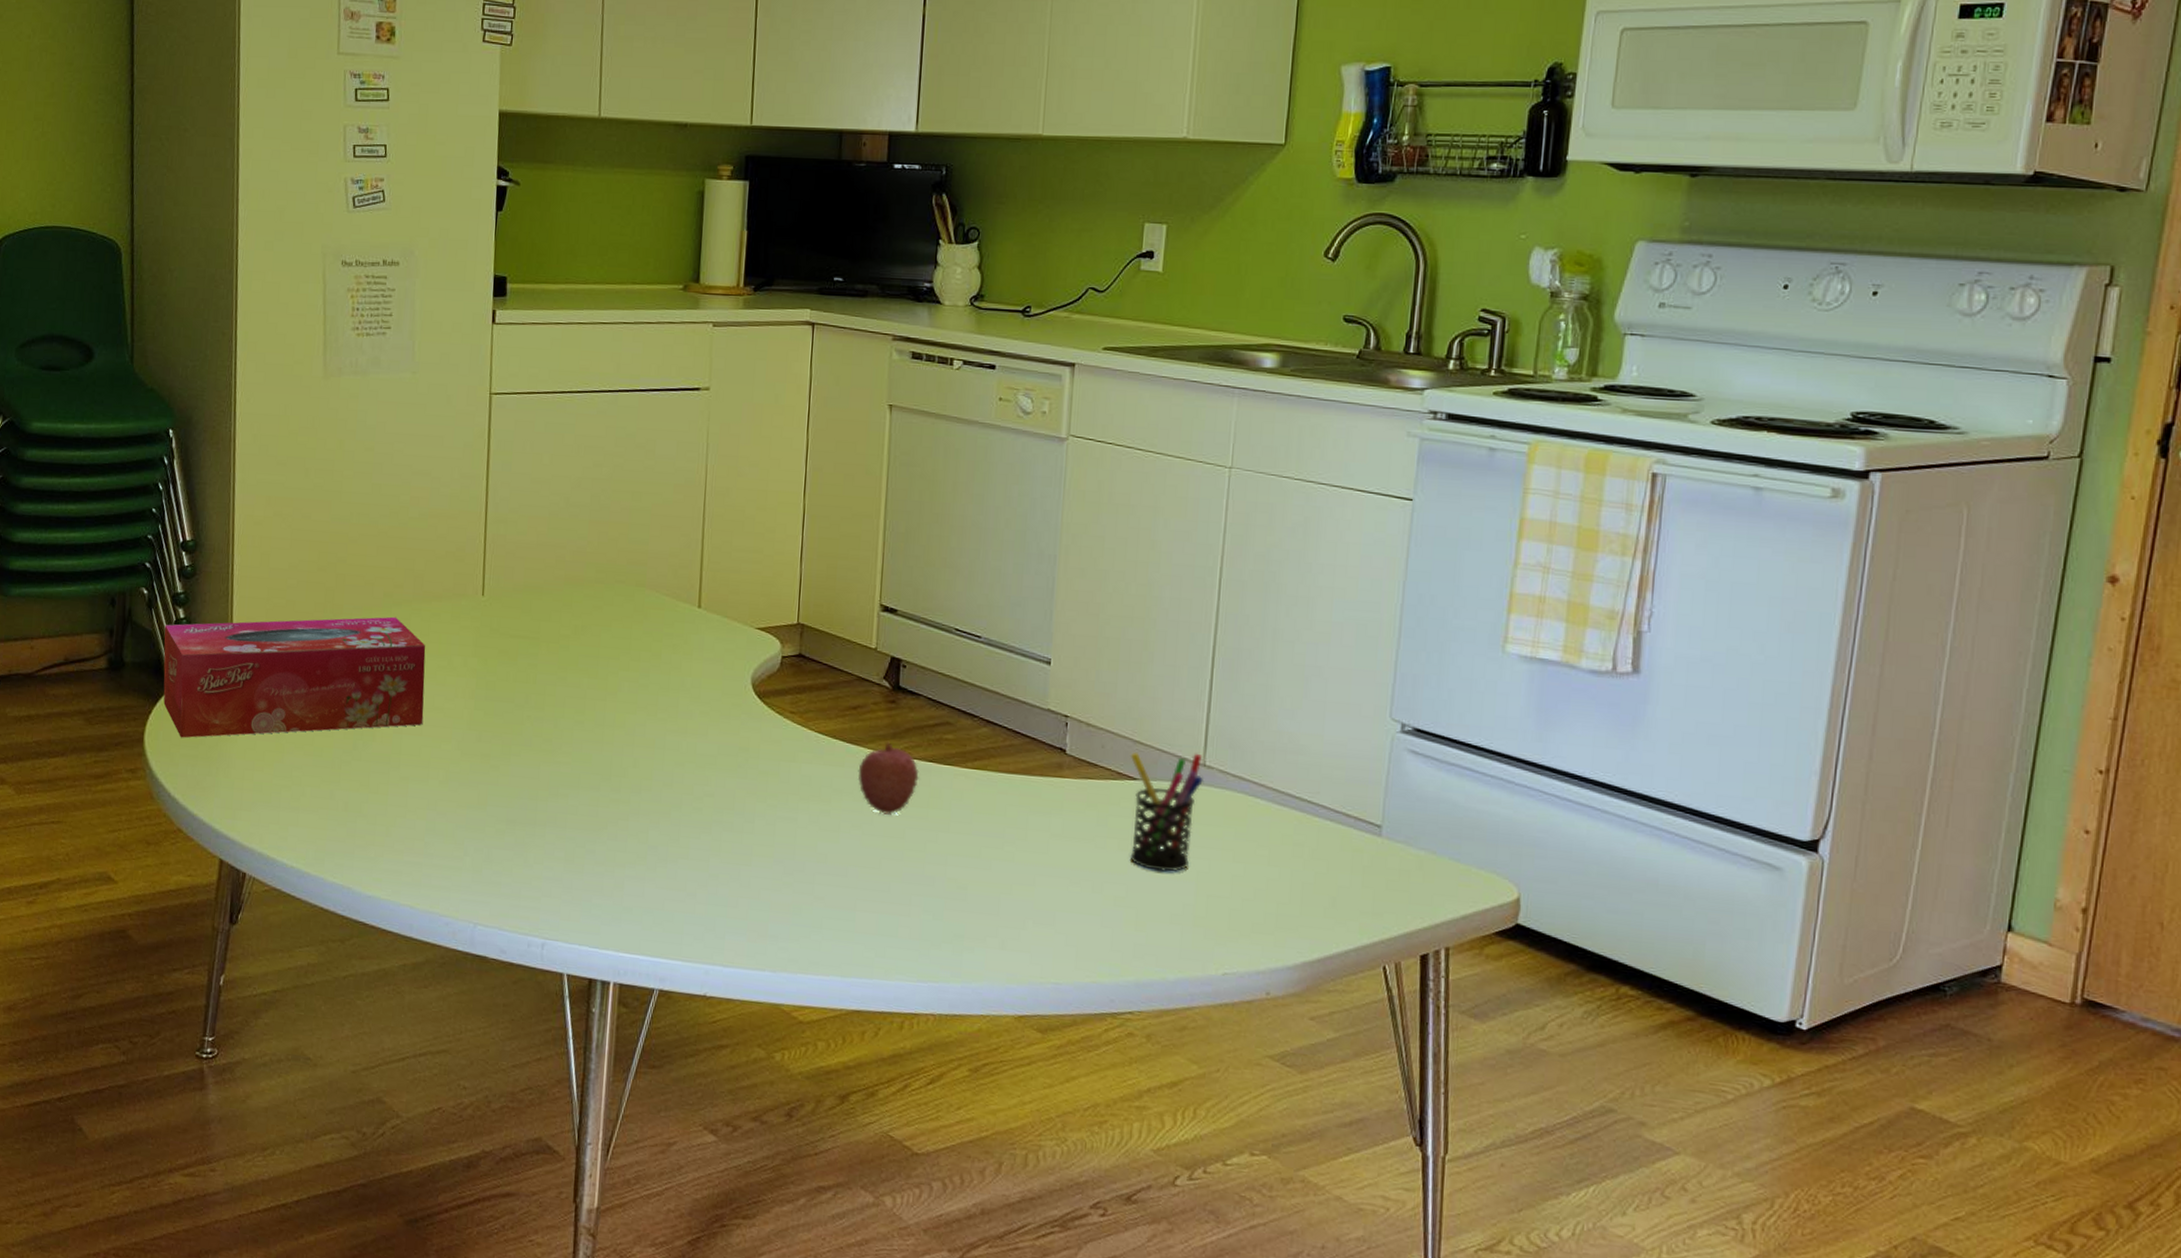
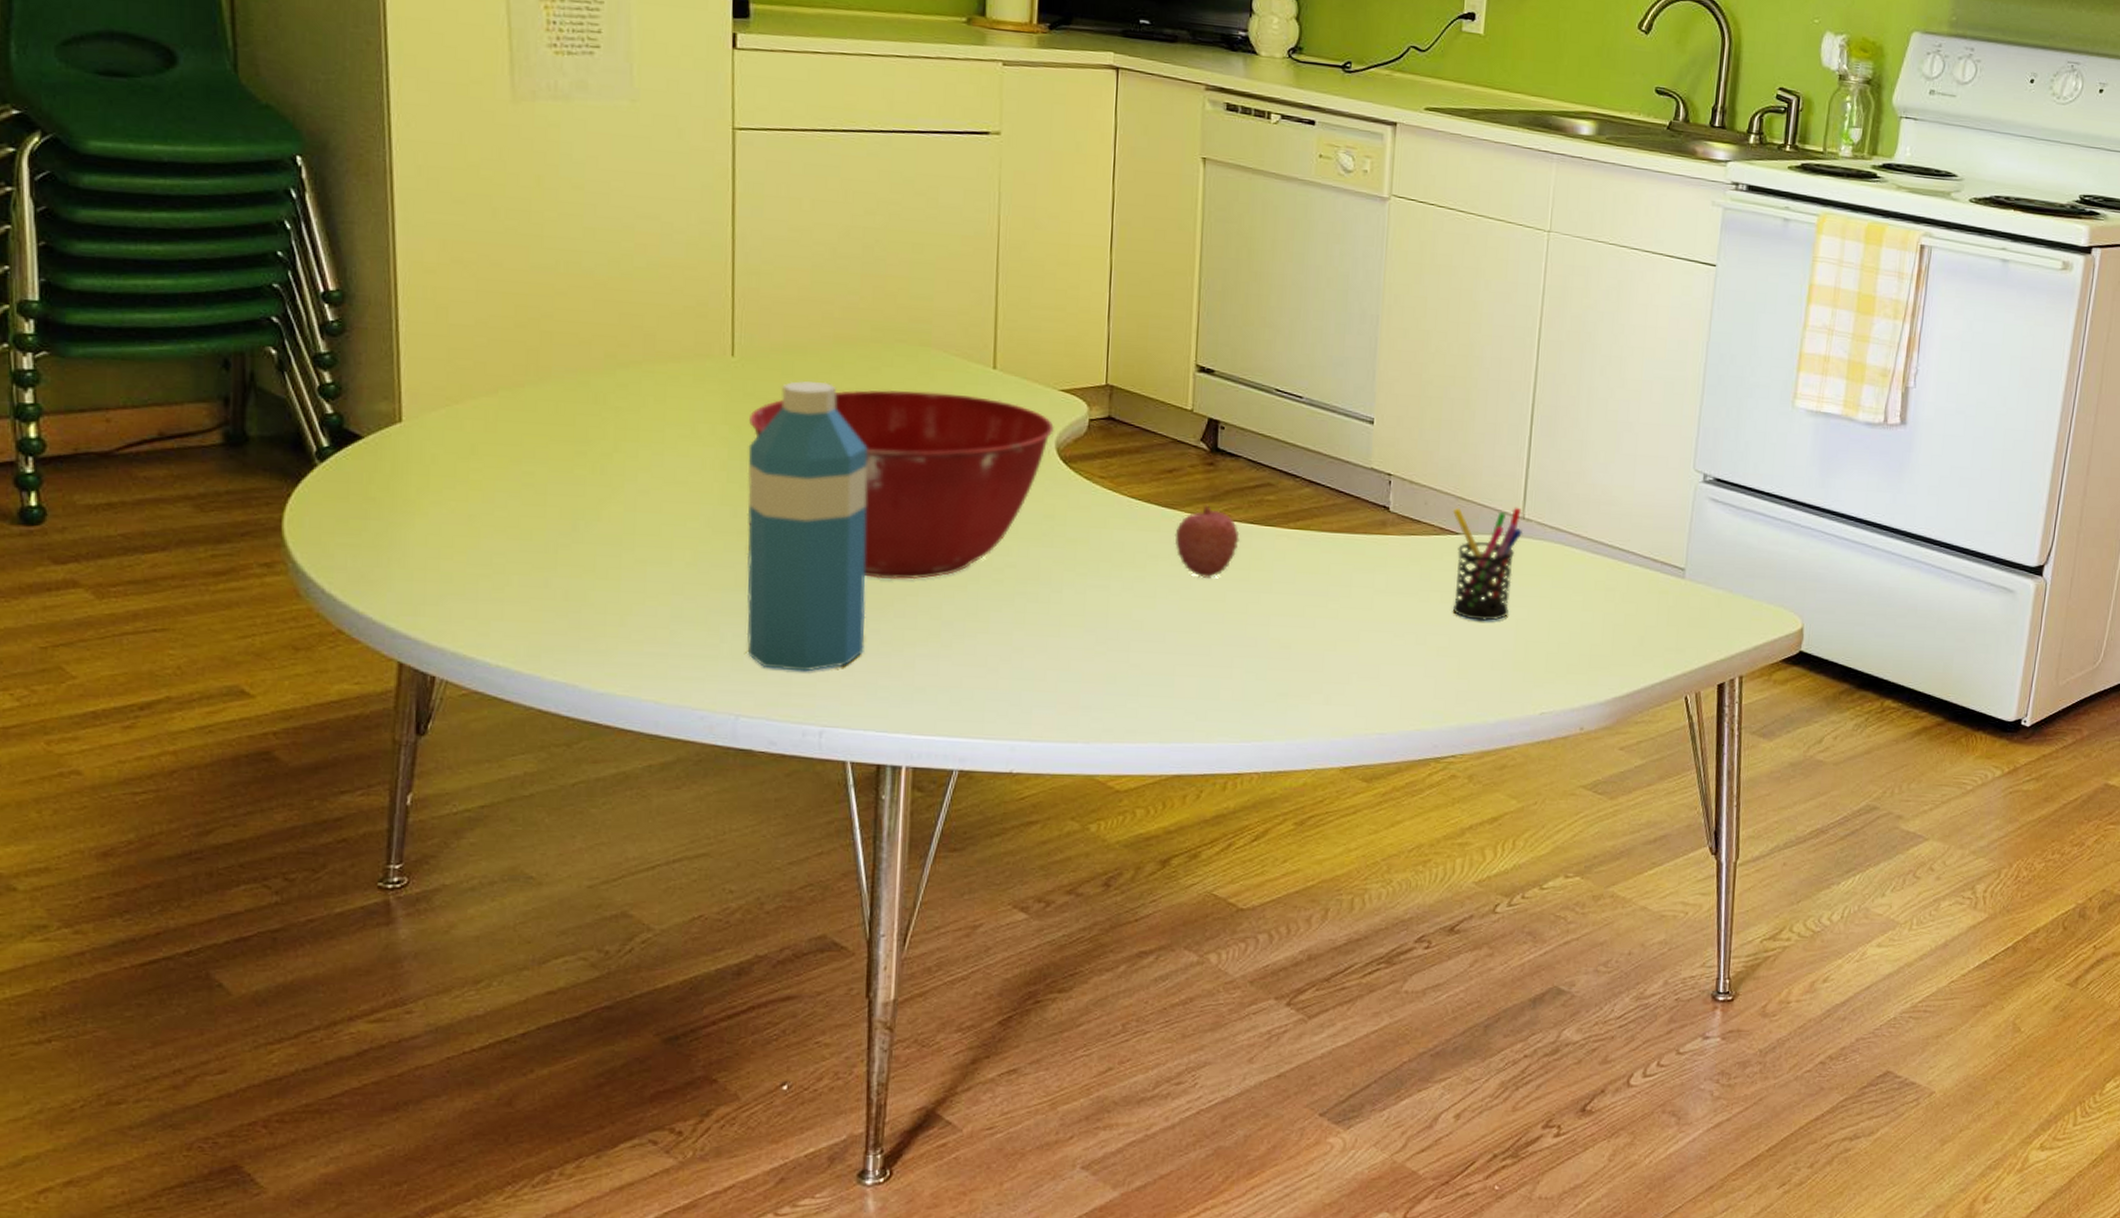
tissue box: present [163,616,426,738] -> none [303,380,663,525]
water bottle: none [485,618,590,887] -> present [746,380,868,672]
mixing bowl: none [494,627,750,805] -> present [749,390,1054,580]

